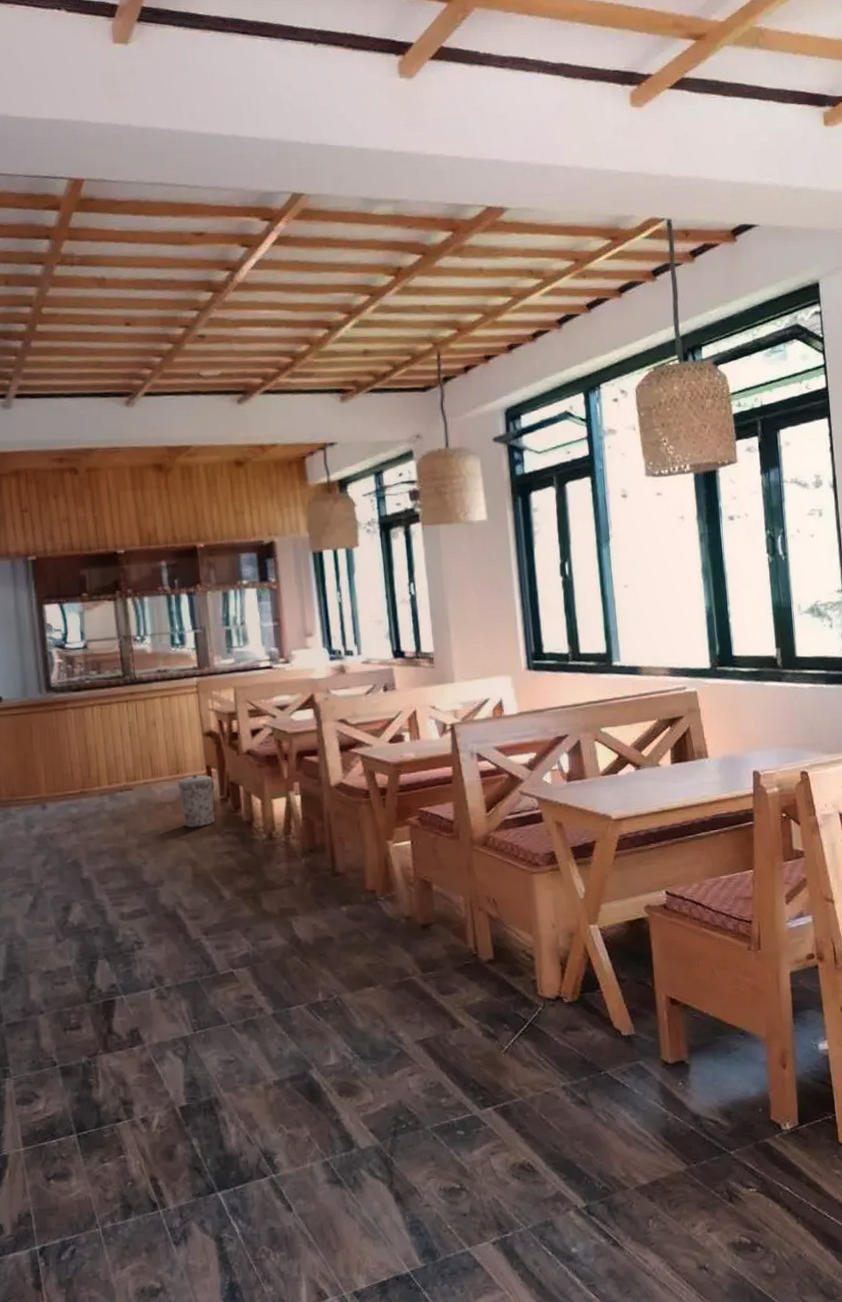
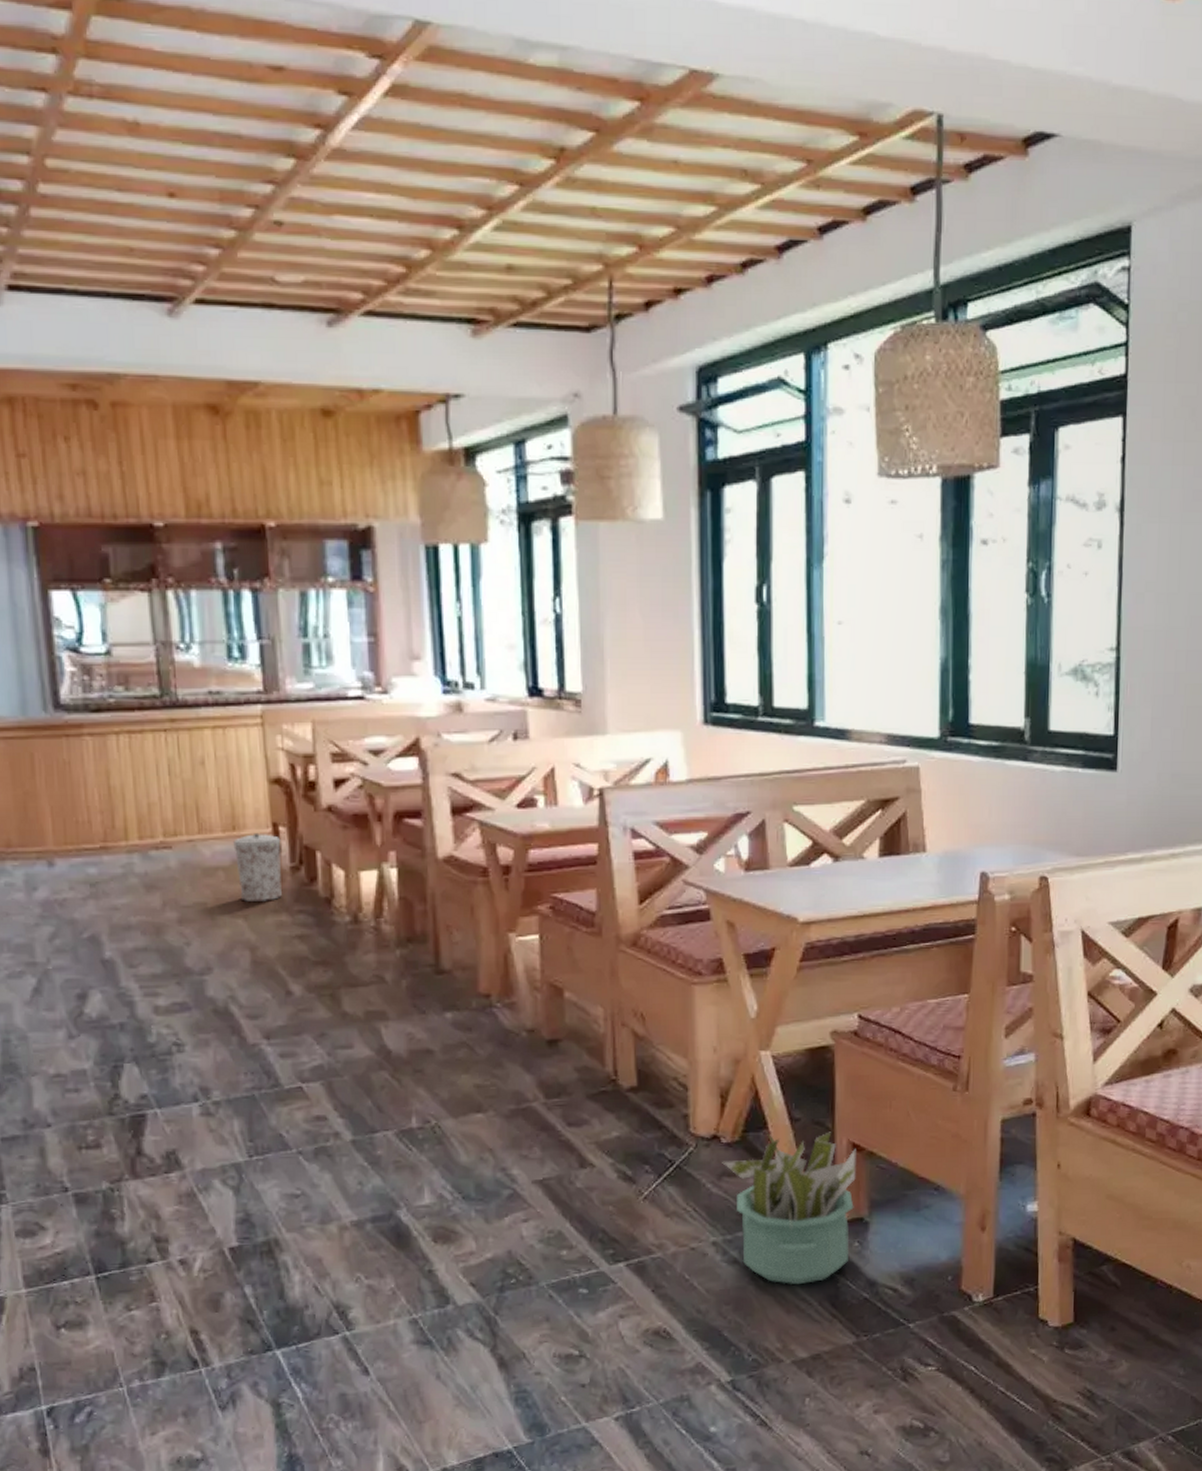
decorative plant: none [565,989,676,1121] -> present [722,1132,856,1285]

